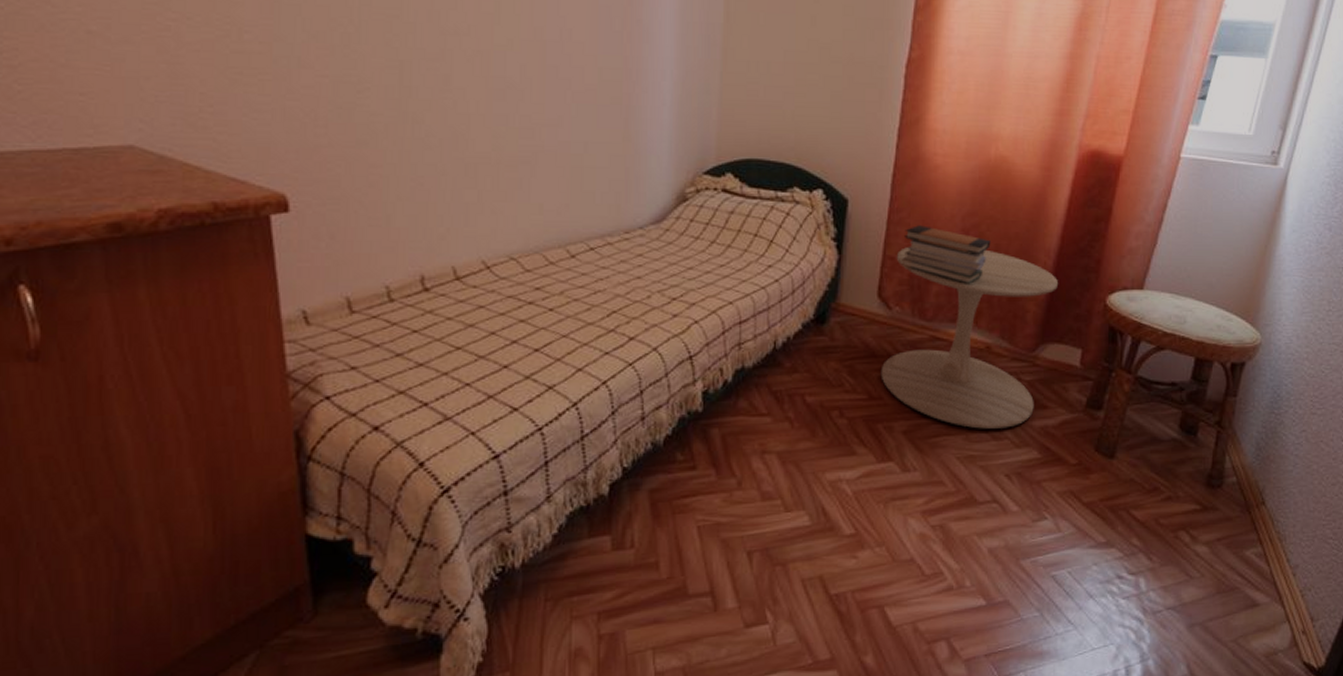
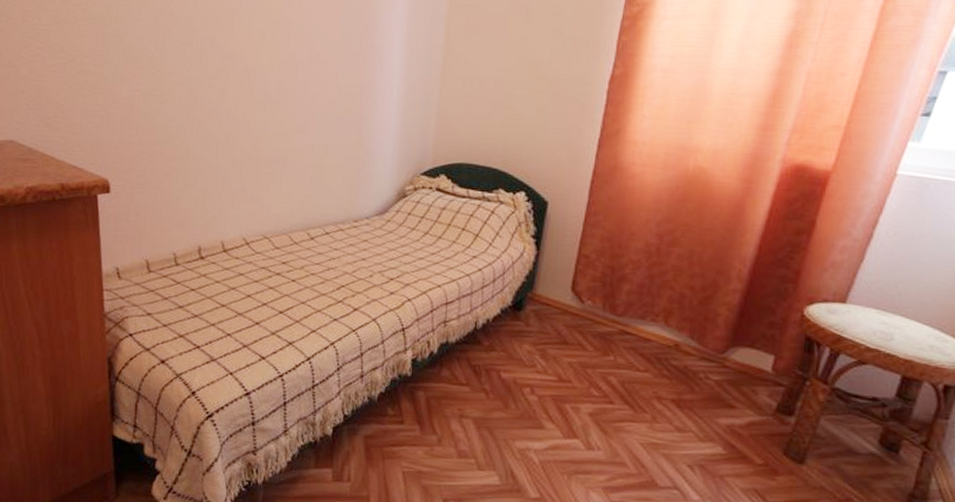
side table: present [880,247,1059,429] -> none [570,248,754,422]
book stack: present [900,225,991,284] -> none [594,228,685,285]

